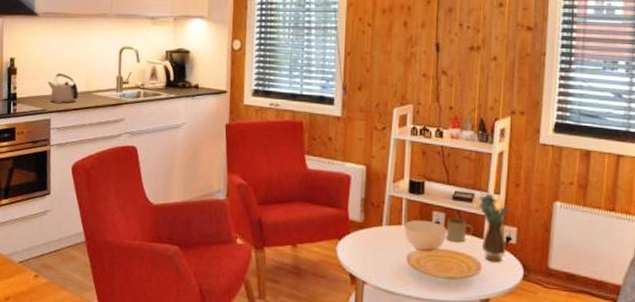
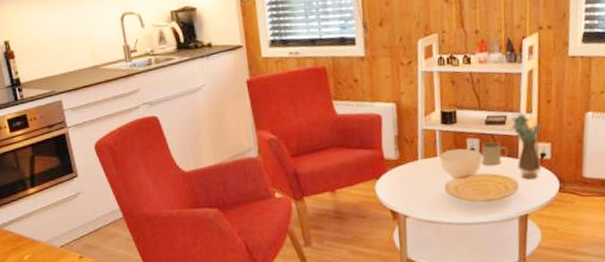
kettle: present [47,73,79,104] -> none [50,50,86,84]

